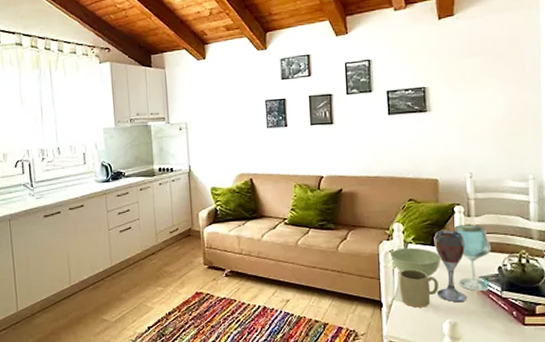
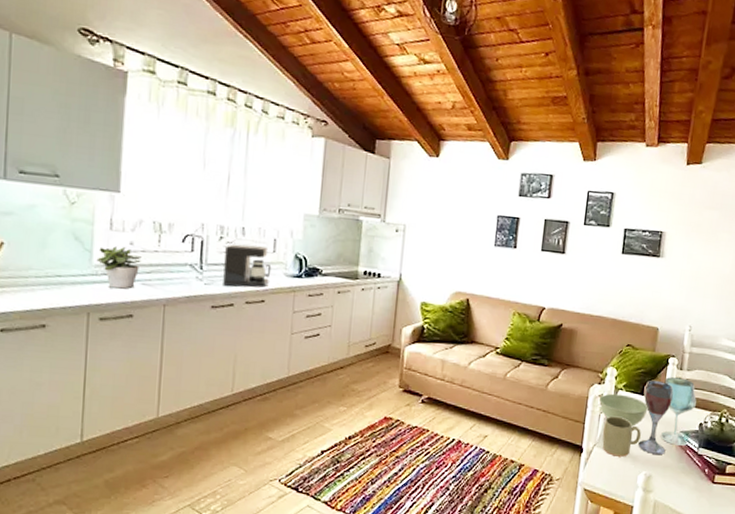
coffee maker: none [47,161,85,197] -> present [223,244,272,288]

